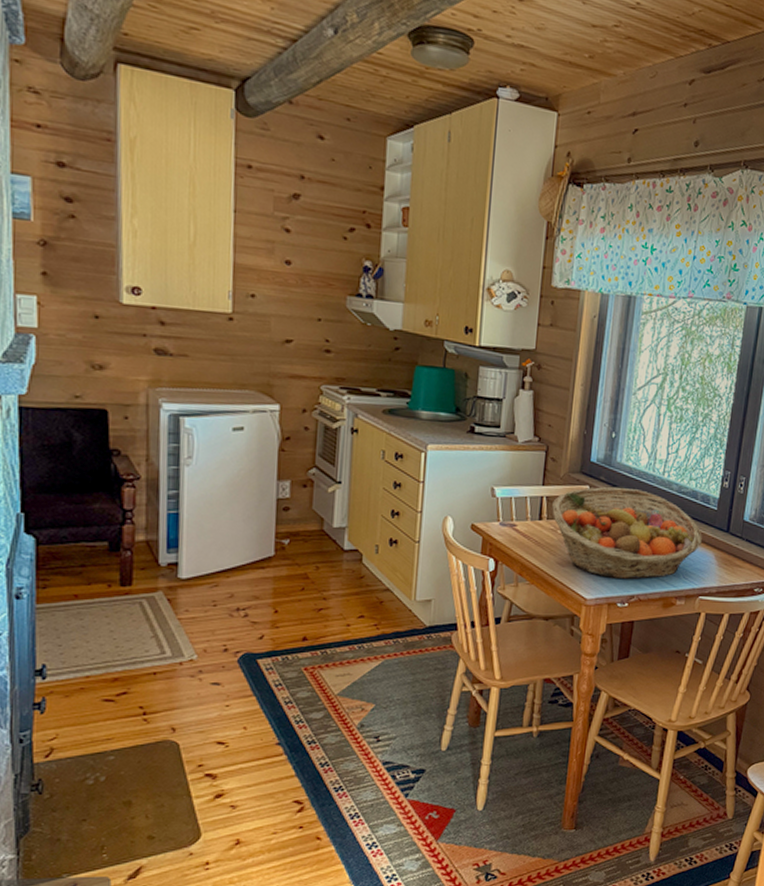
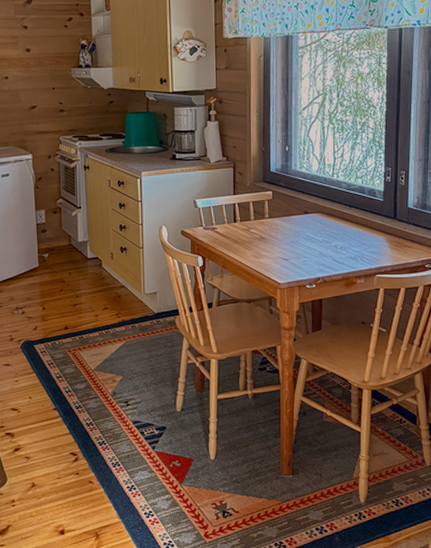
fruit basket: present [552,487,702,580] -> none [243,190,373,266]

